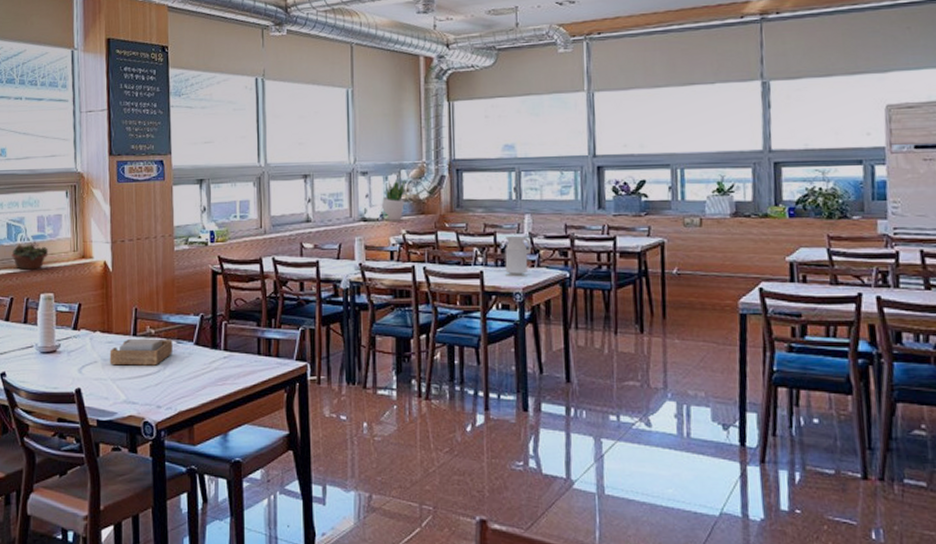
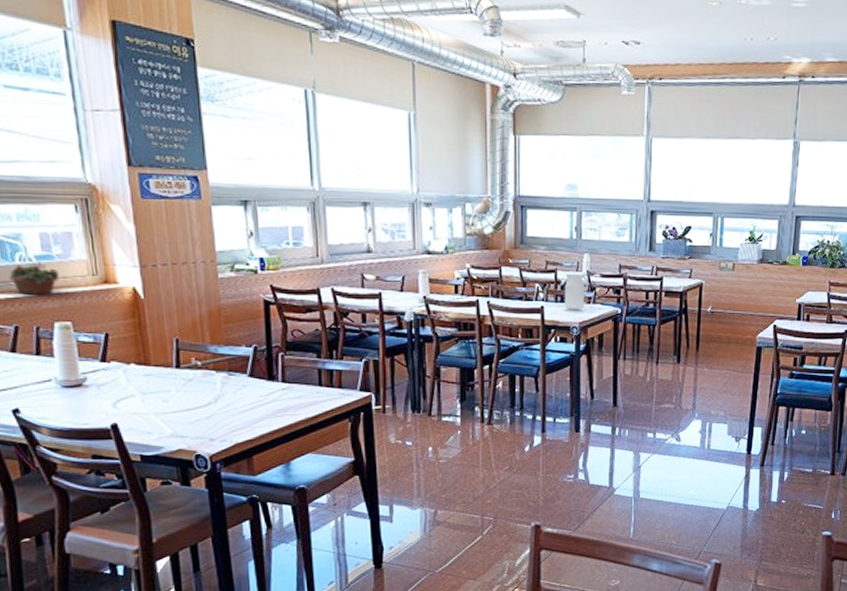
napkin holder: present [109,338,173,366] -> none [149,370,224,399]
planter: present [381,178,407,222] -> none [445,211,472,256]

